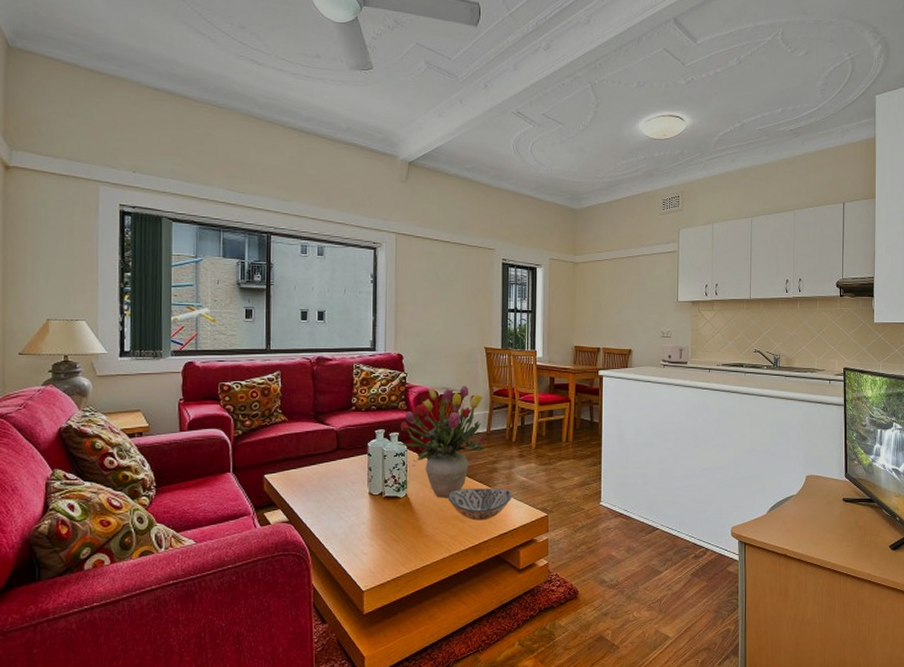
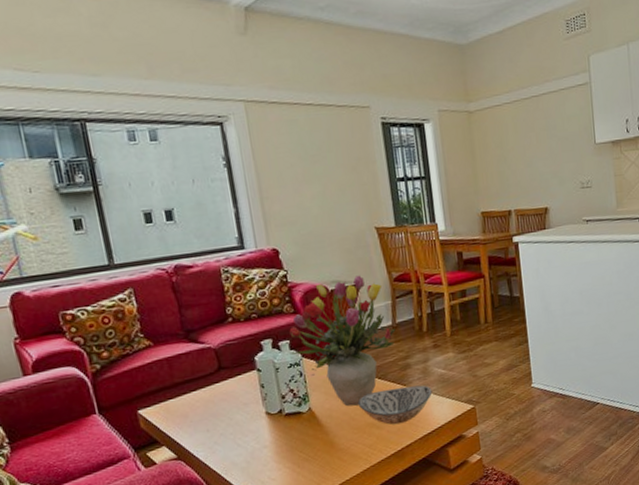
toaster: present [661,343,689,364] -> none [582,193,615,218]

